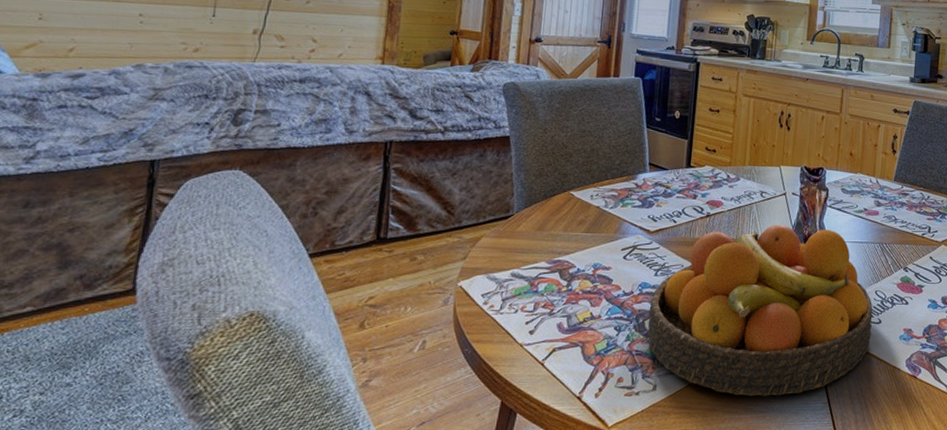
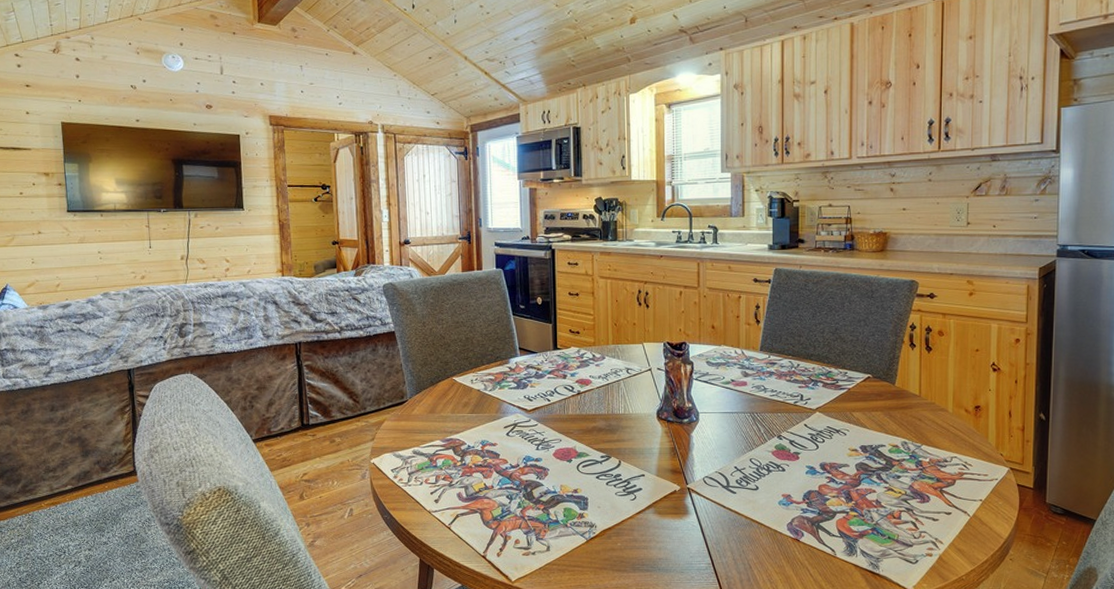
fruit bowl: present [647,224,873,397] -> none [535,398,749,557]

